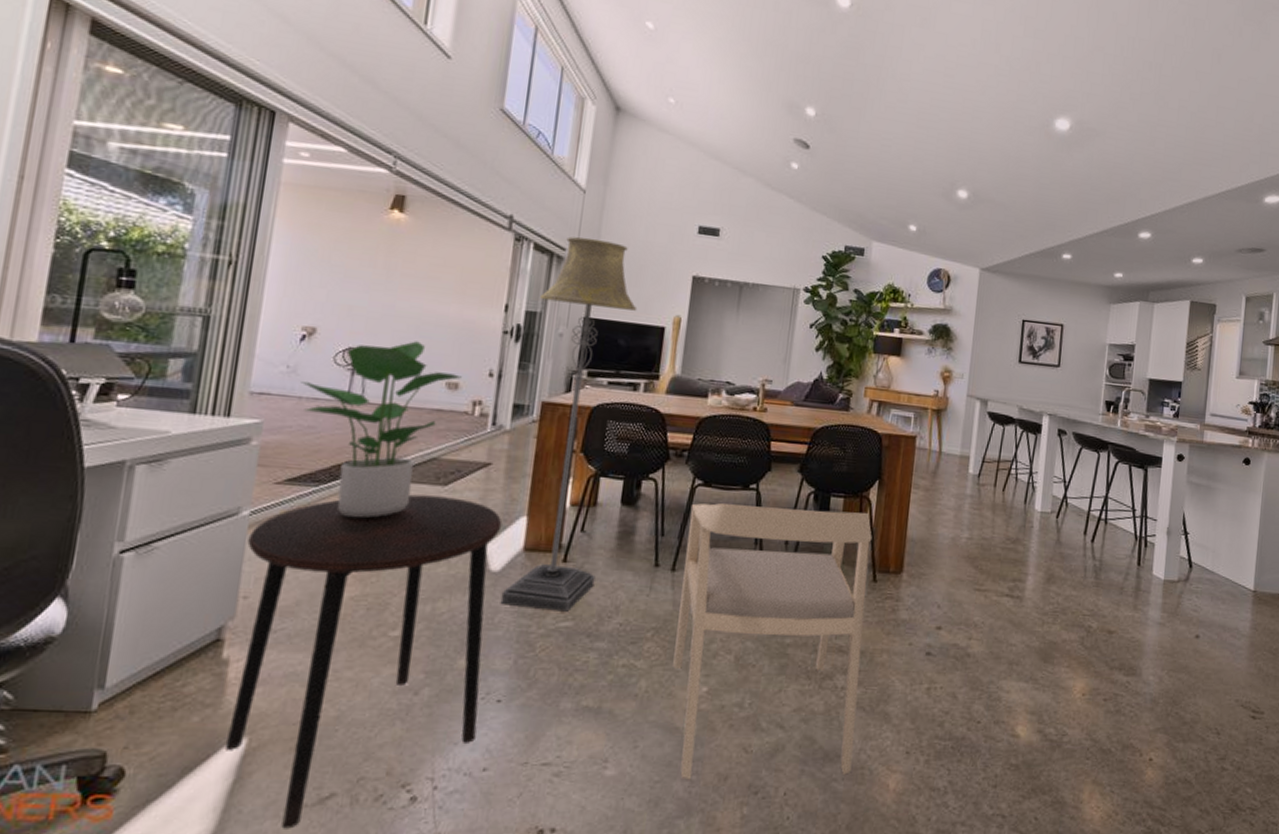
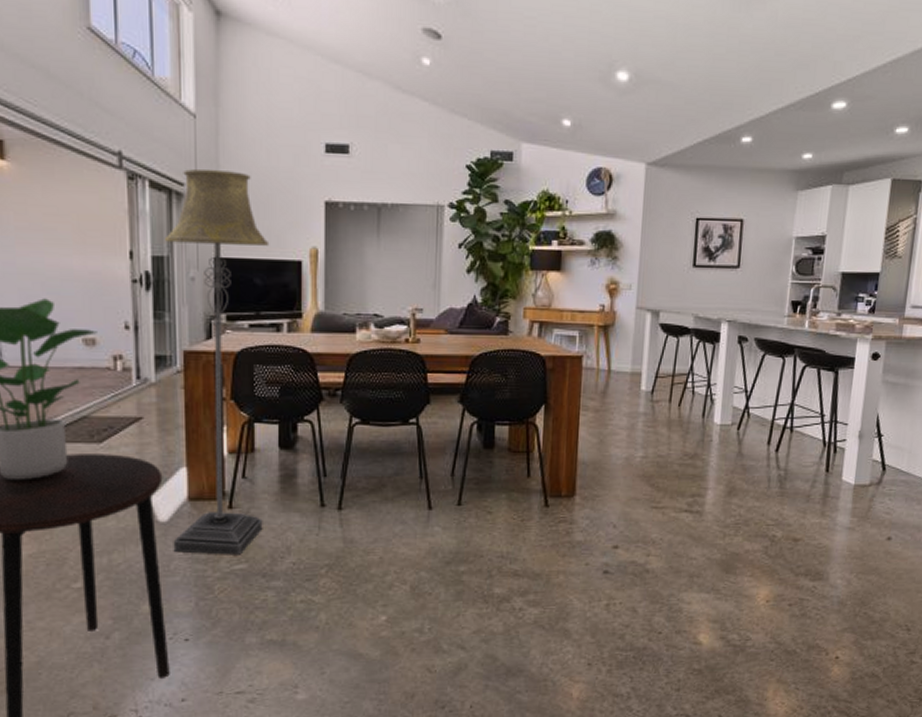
armchair: present [673,503,872,780] -> none [350,439,541,699]

